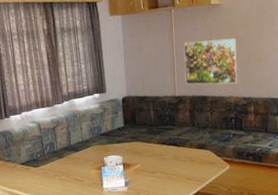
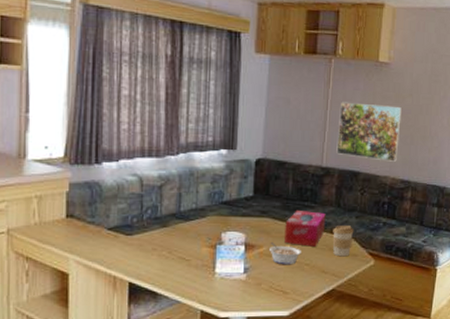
legume: none [142,160,168,177] -> present [268,243,301,265]
tissue box: none [152,132,185,161] -> present [285,209,326,247]
coffee cup: none [191,140,209,166] -> present [333,226,354,257]

